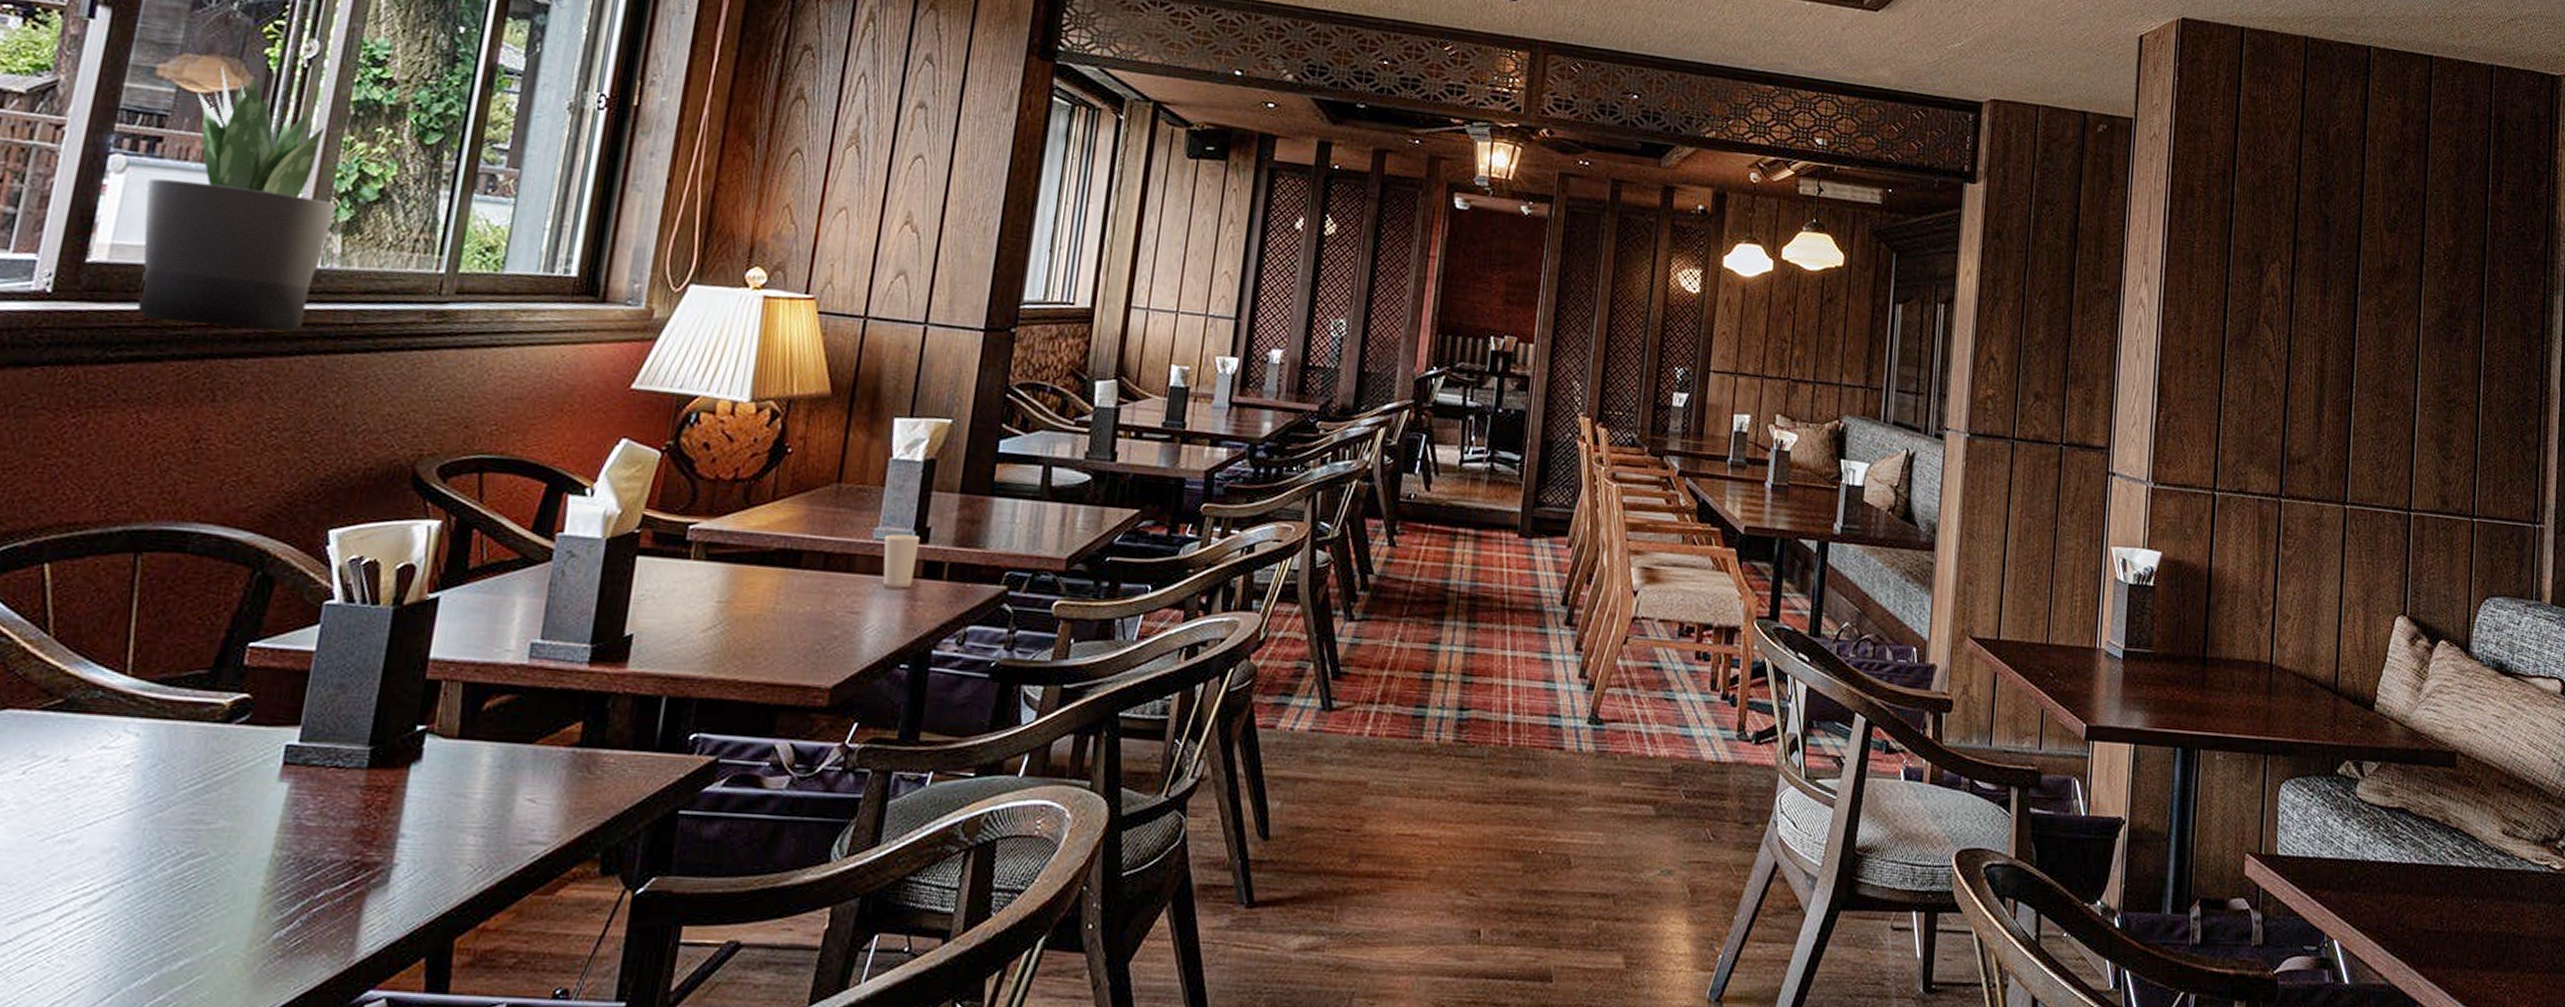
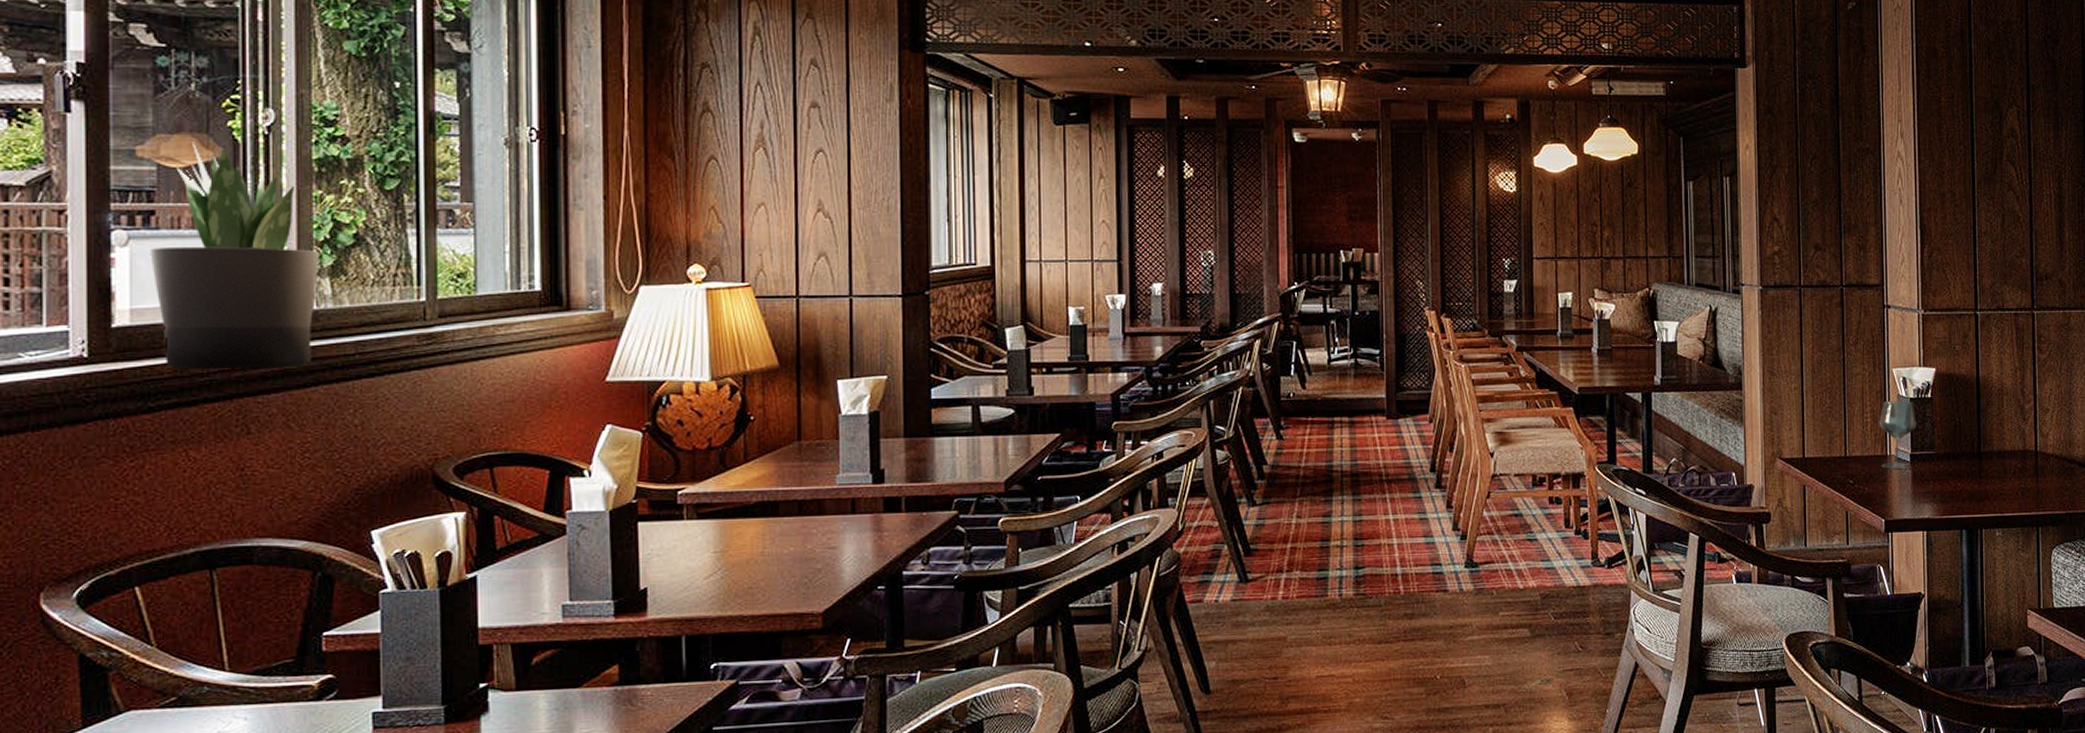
cup: present [883,534,920,591] -> none [846,477,876,526]
wine glass: none [2088,583,2135,668] -> present [1878,400,1917,470]

